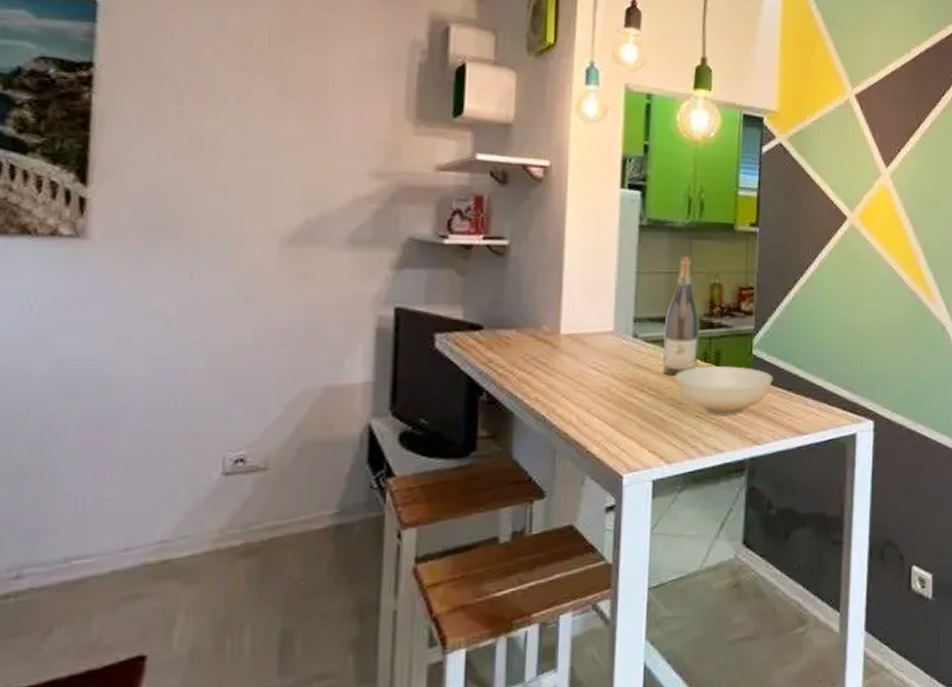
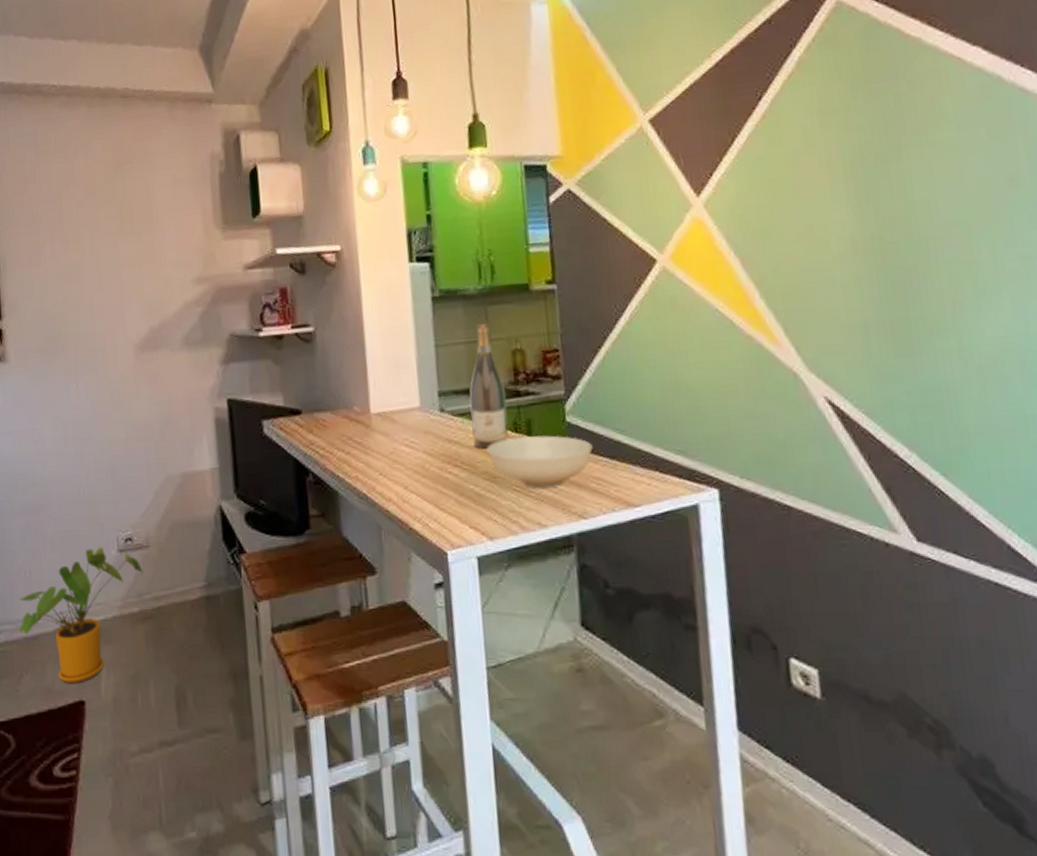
house plant: none [50,469,255,635] -> present [17,547,144,683]

